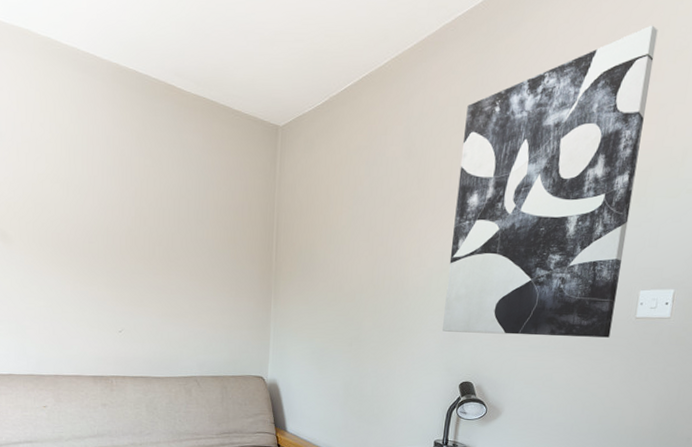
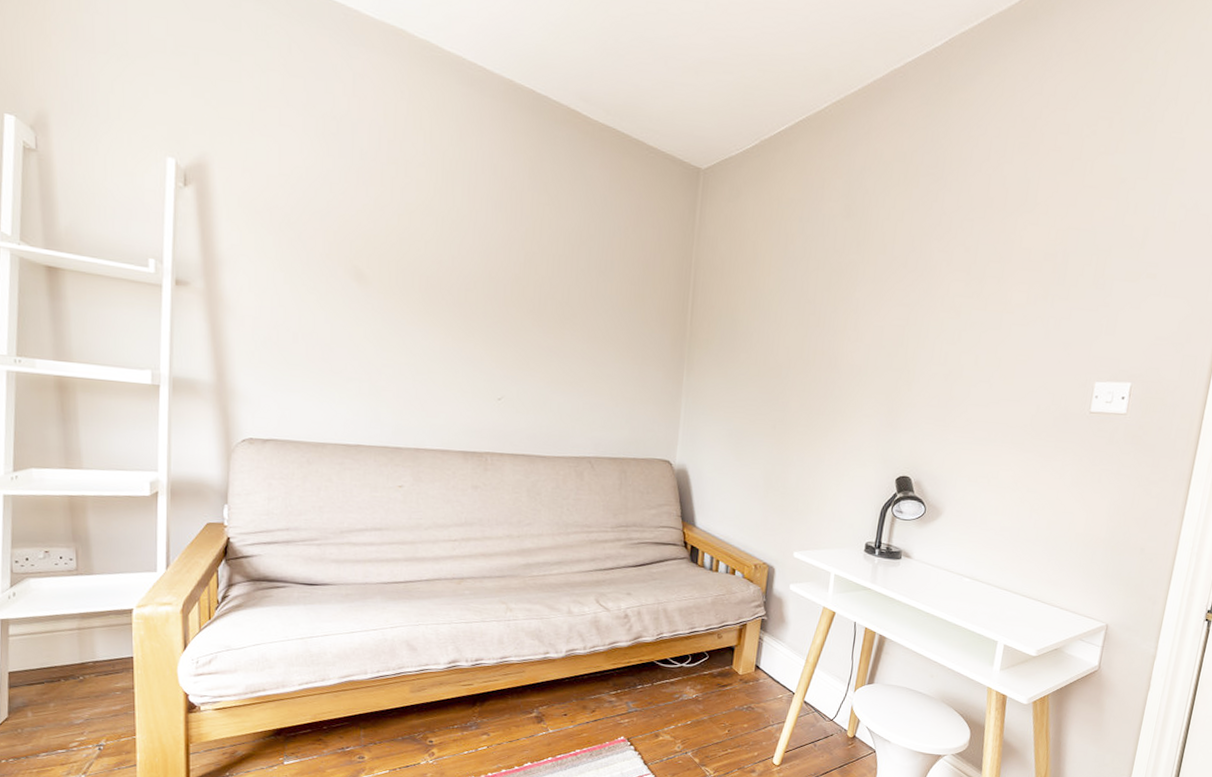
wall art: present [442,25,658,338] -> none [879,91,1122,433]

